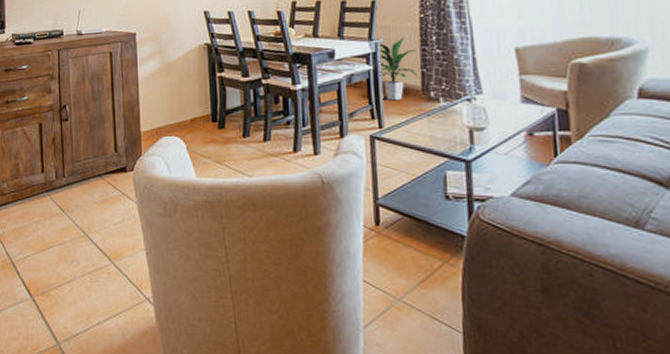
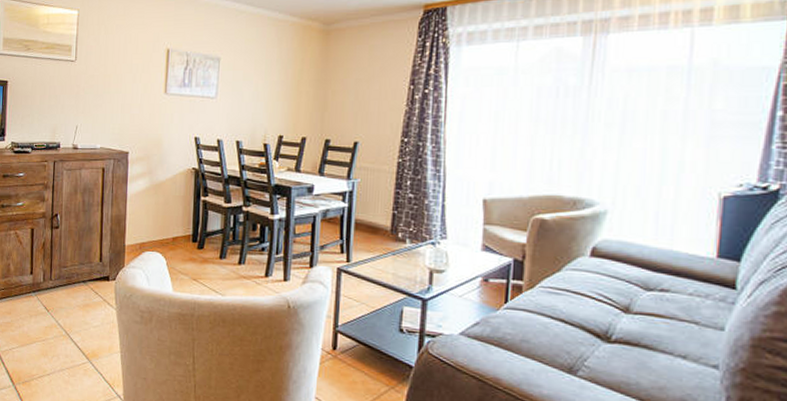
indoor plant: present [377,37,418,101] -> none [353,179,390,238]

